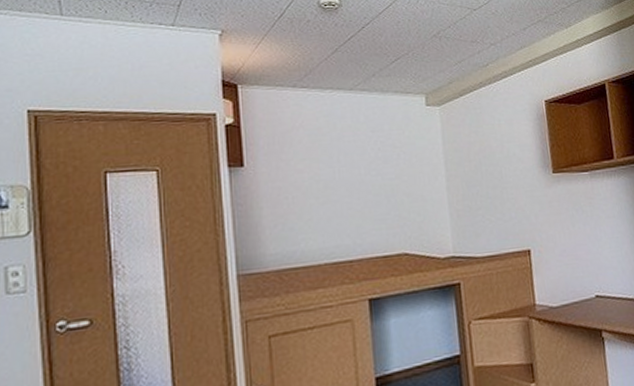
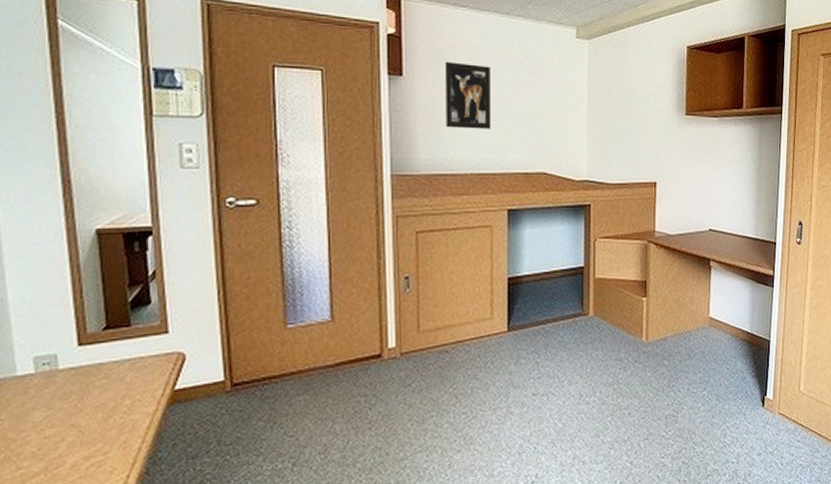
wall art: none [288,145,344,217] -> present [444,61,492,129]

